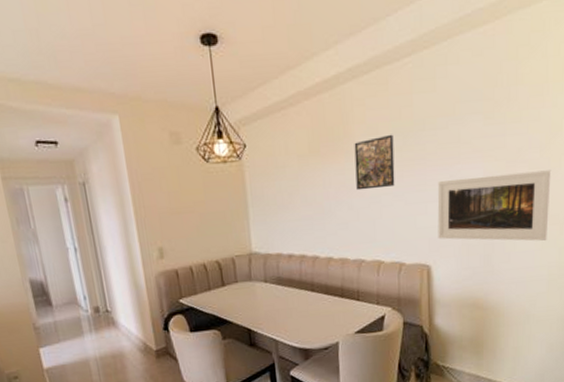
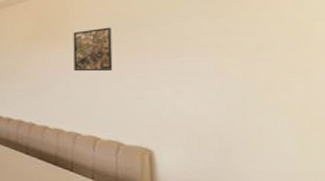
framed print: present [437,170,552,241] -> none [159,70,309,146]

